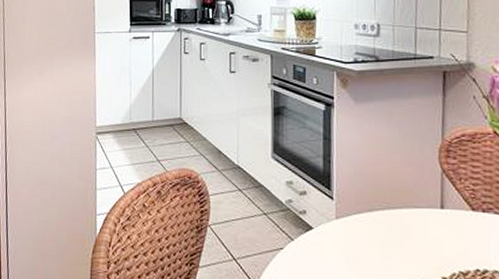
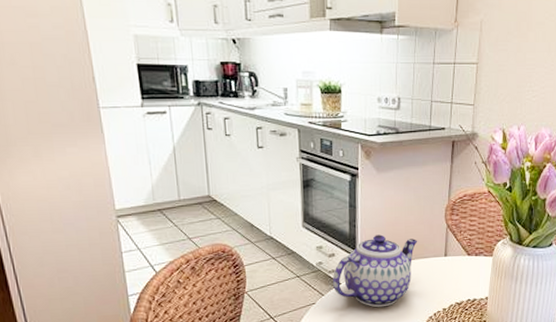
teapot: none [304,174,406,265] -> present [333,234,418,308]

